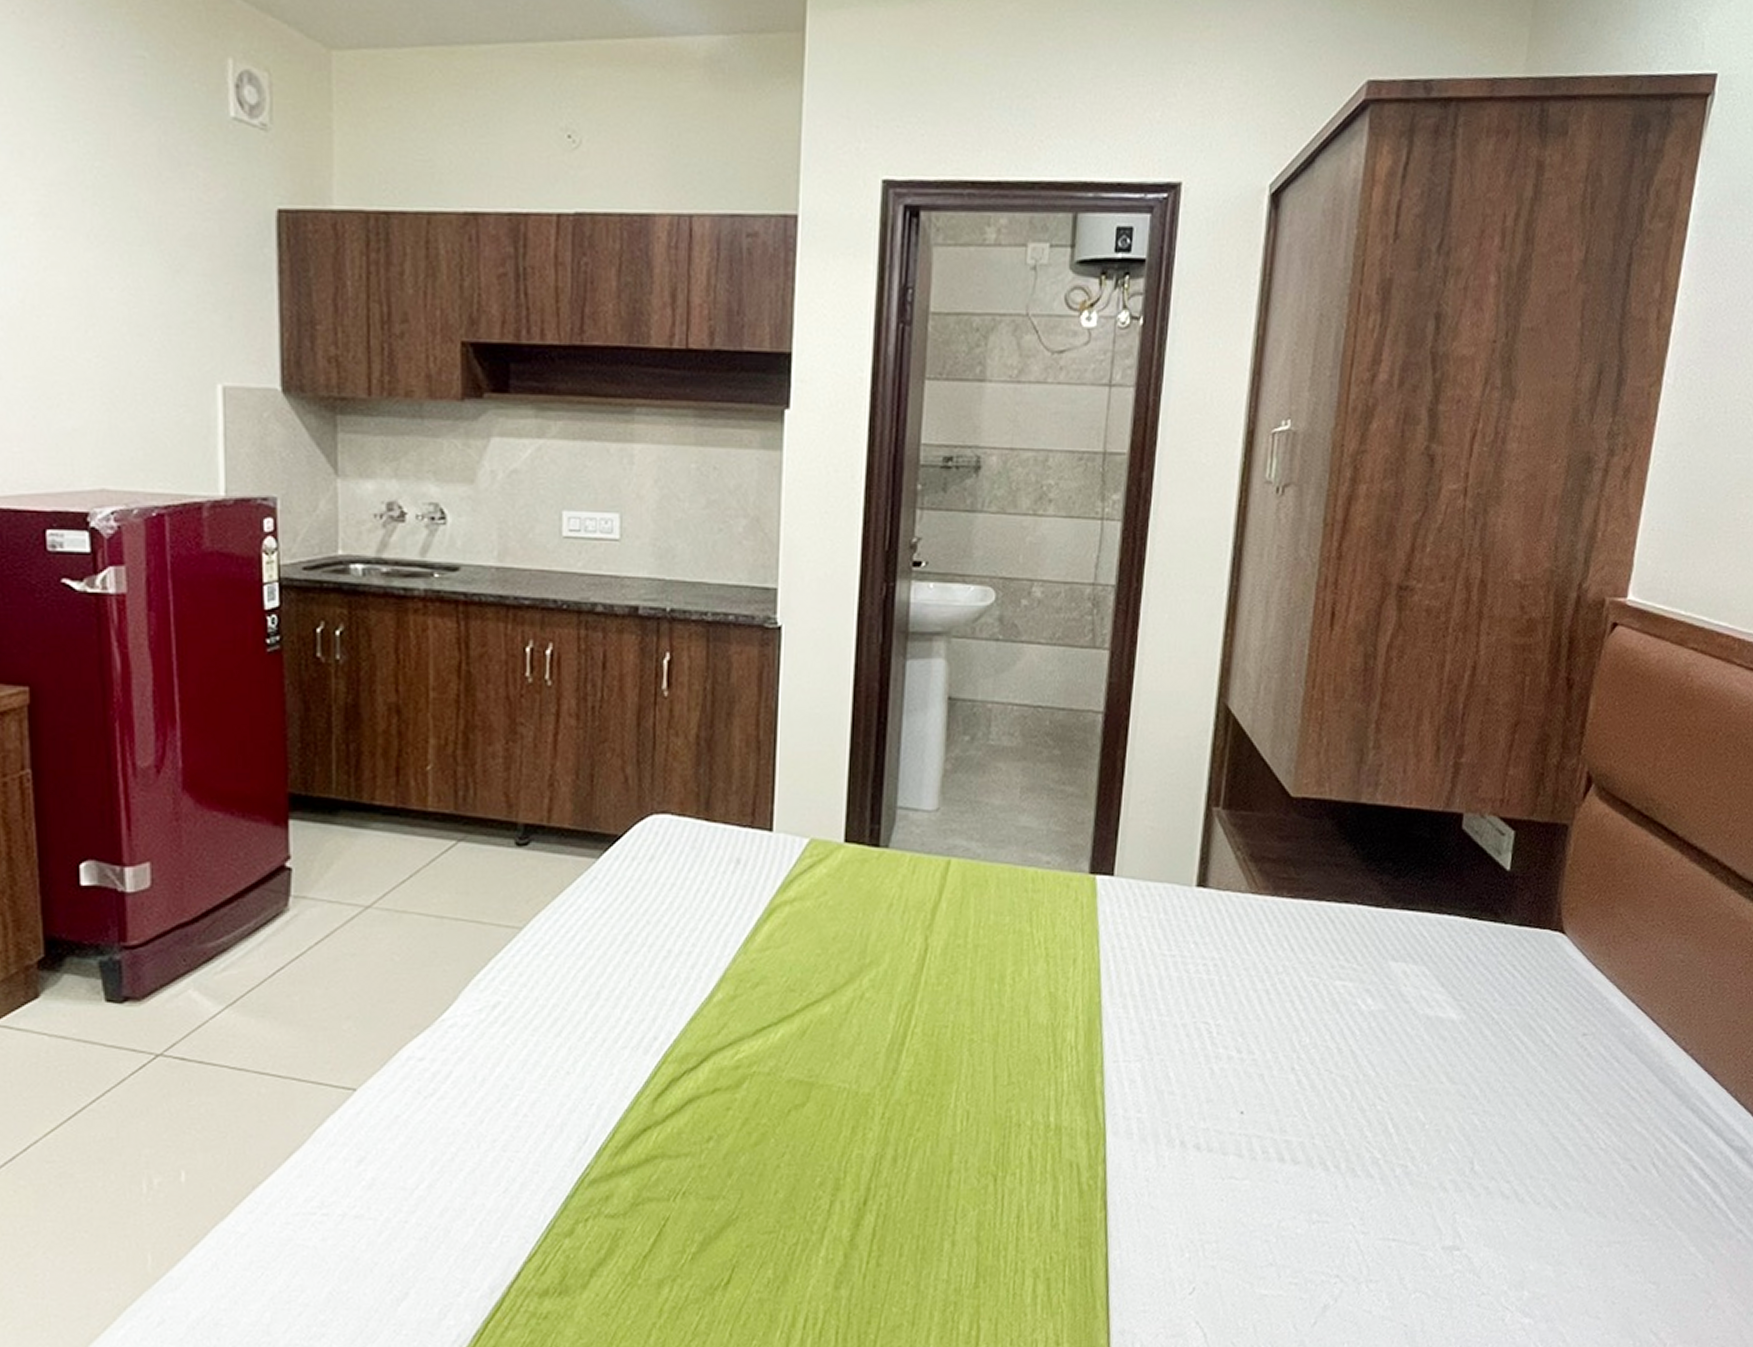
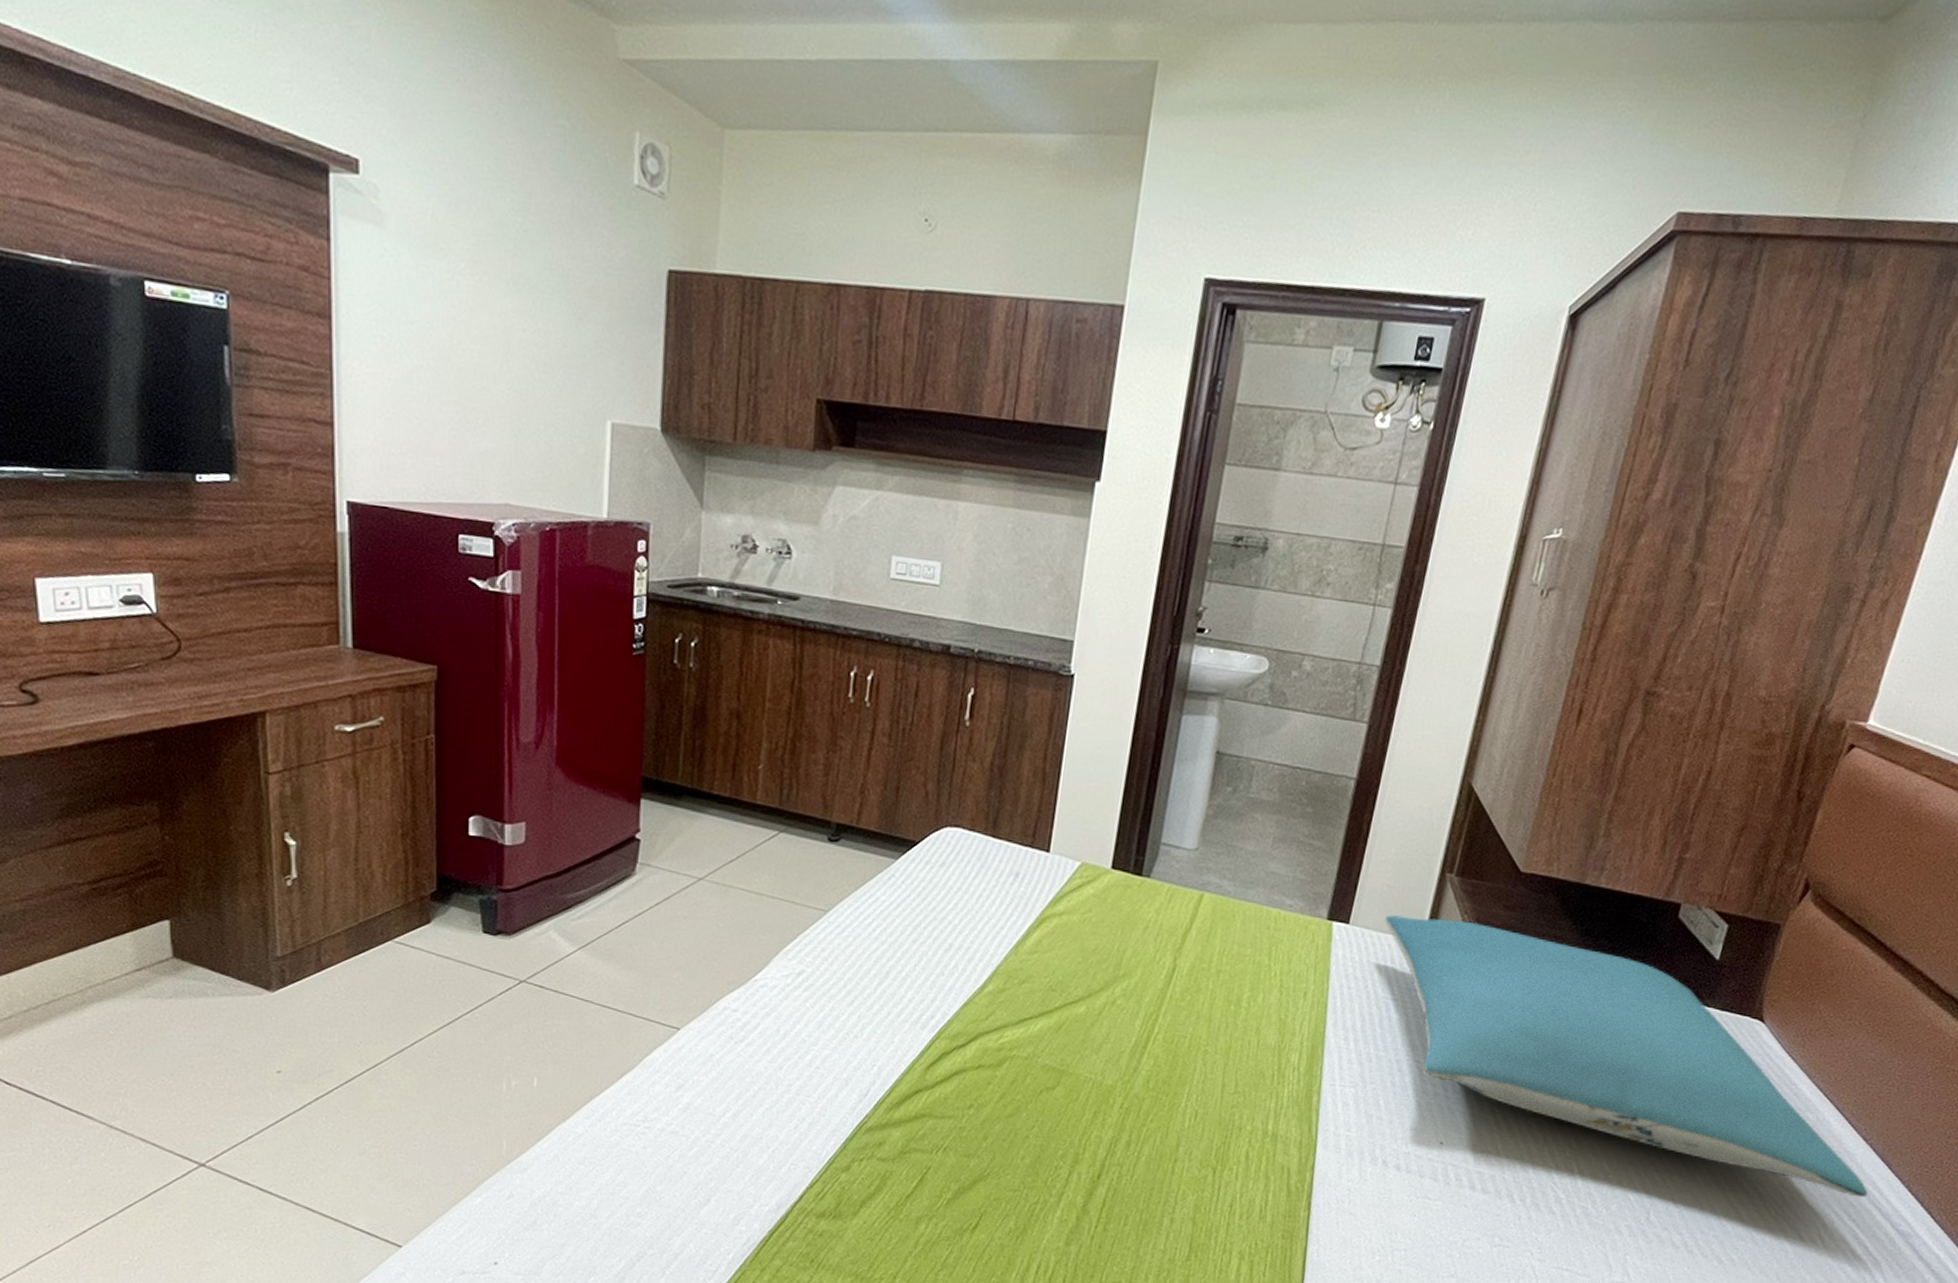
pillow: none [1151,858,1697,1116] -> present [1384,915,1869,1198]

